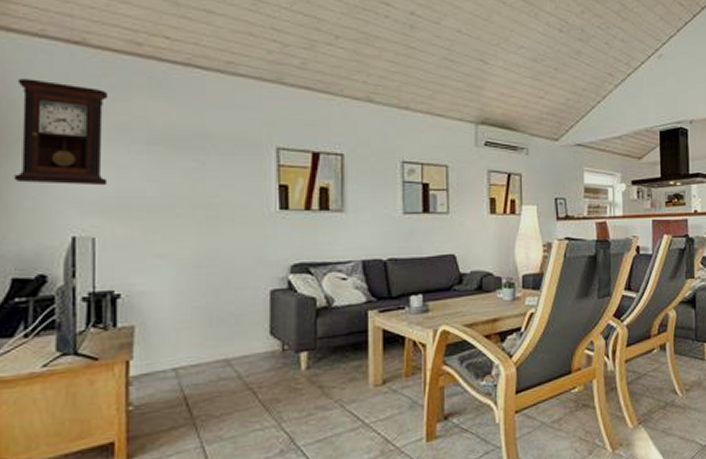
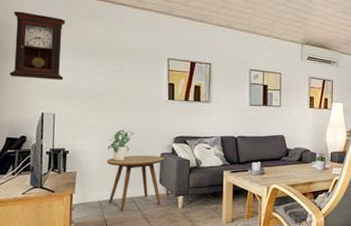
side table: none [183,293,277,383] -> present [106,155,165,212]
potted plant: none [185,257,227,306] -> present [108,129,134,161]

